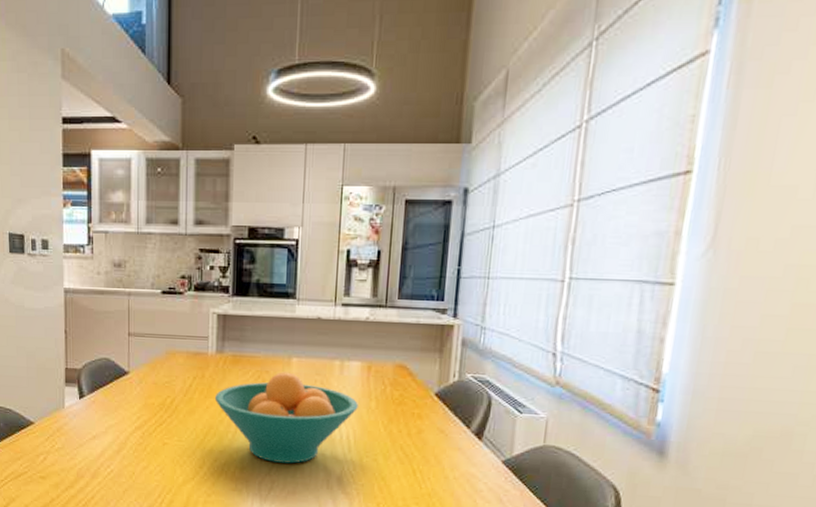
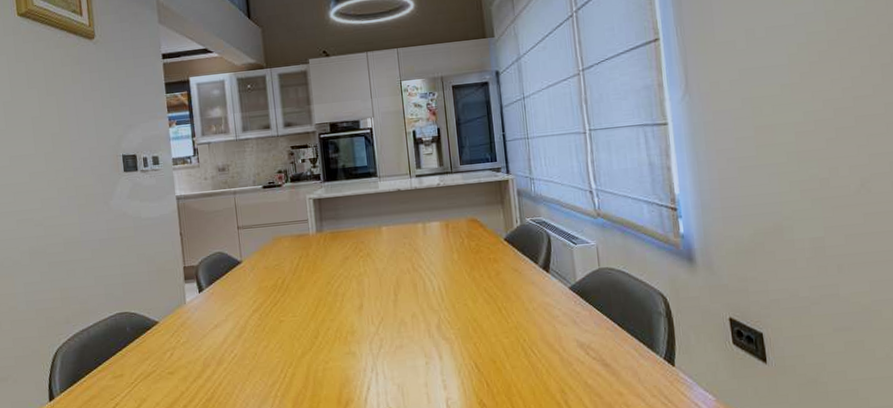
fruit bowl: present [214,372,358,464] -> none [320,239,444,322]

